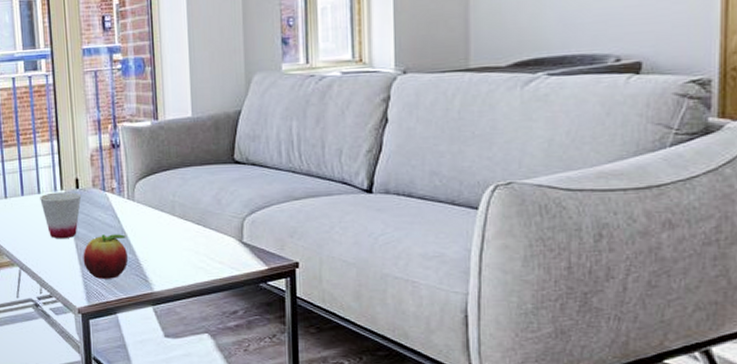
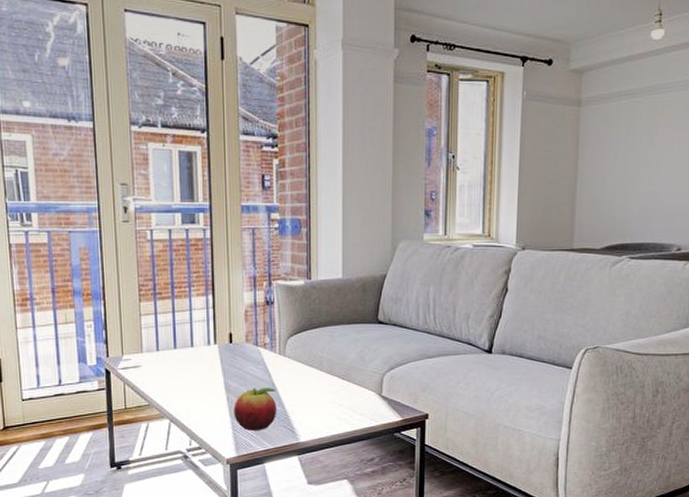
cup: present [40,192,82,239] -> none [193,346,235,392]

